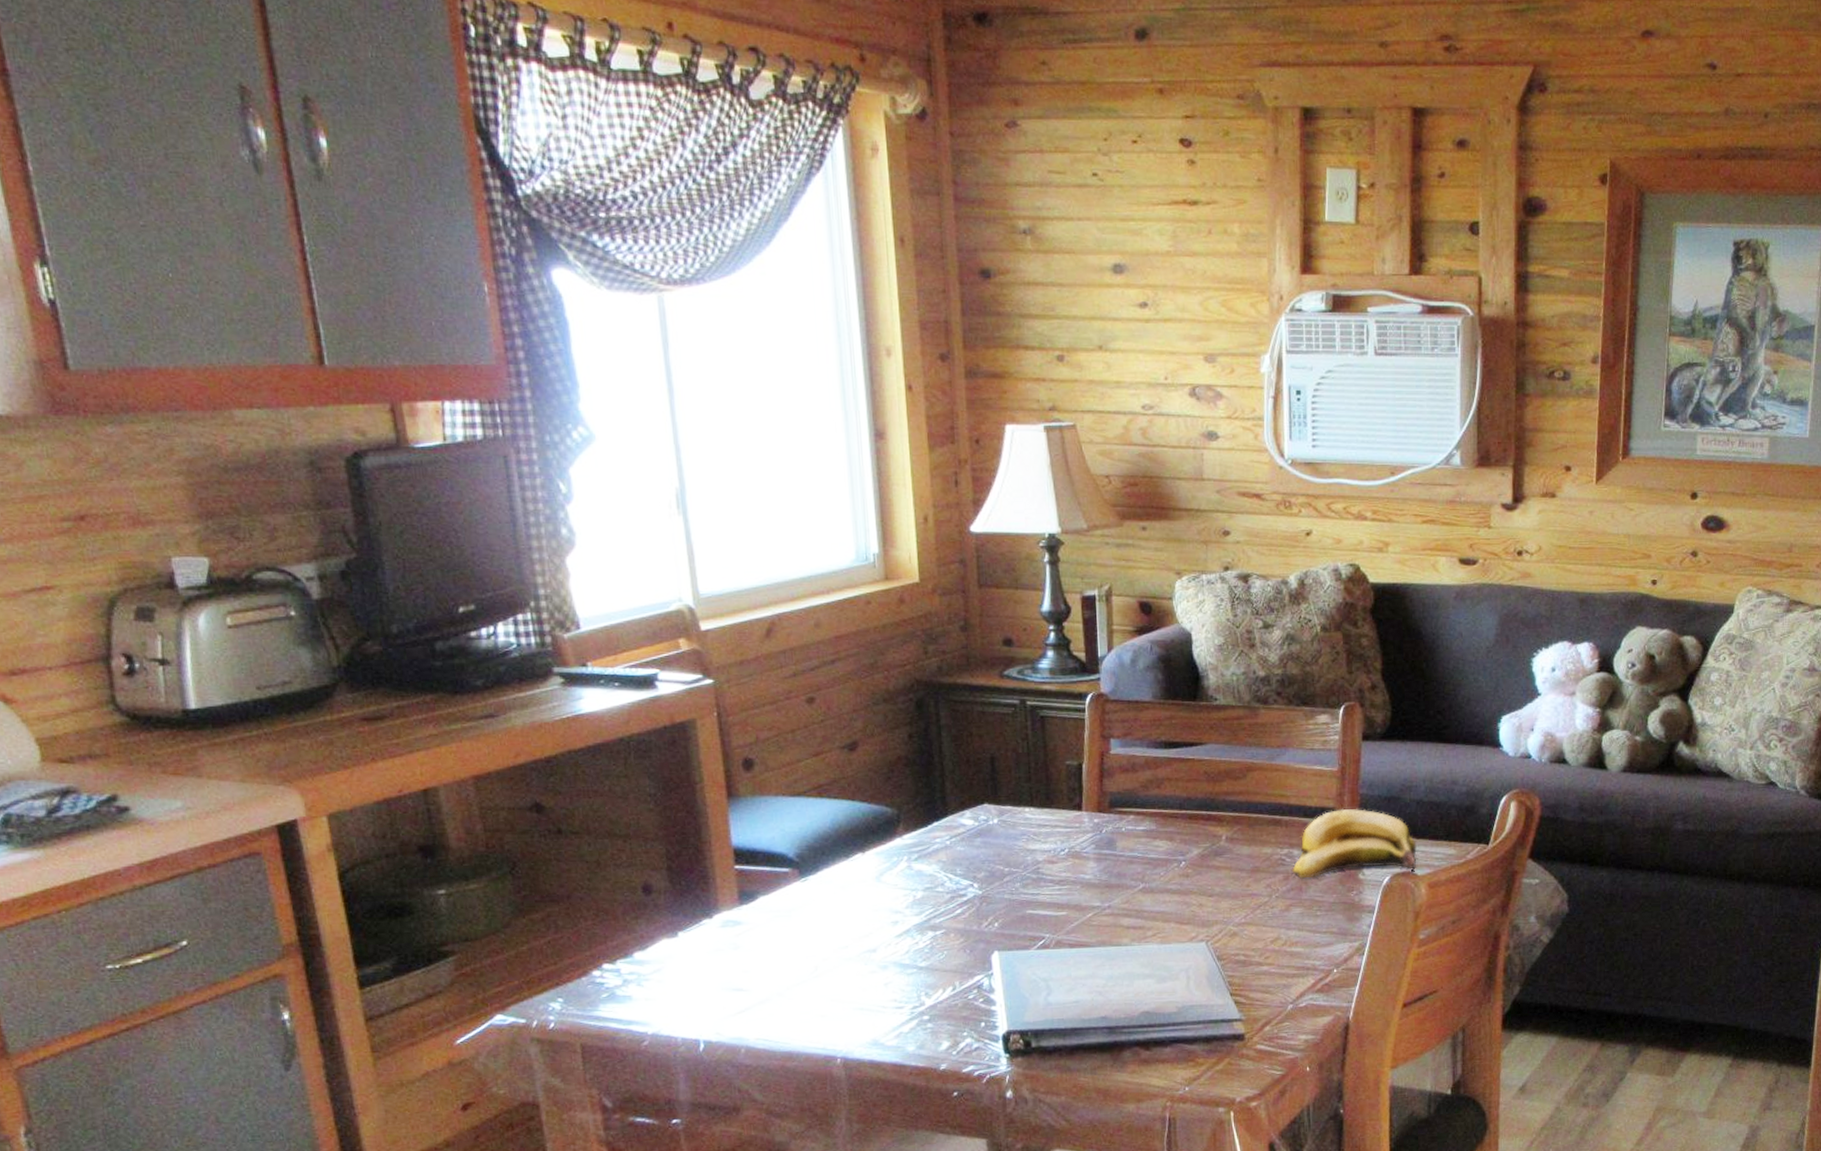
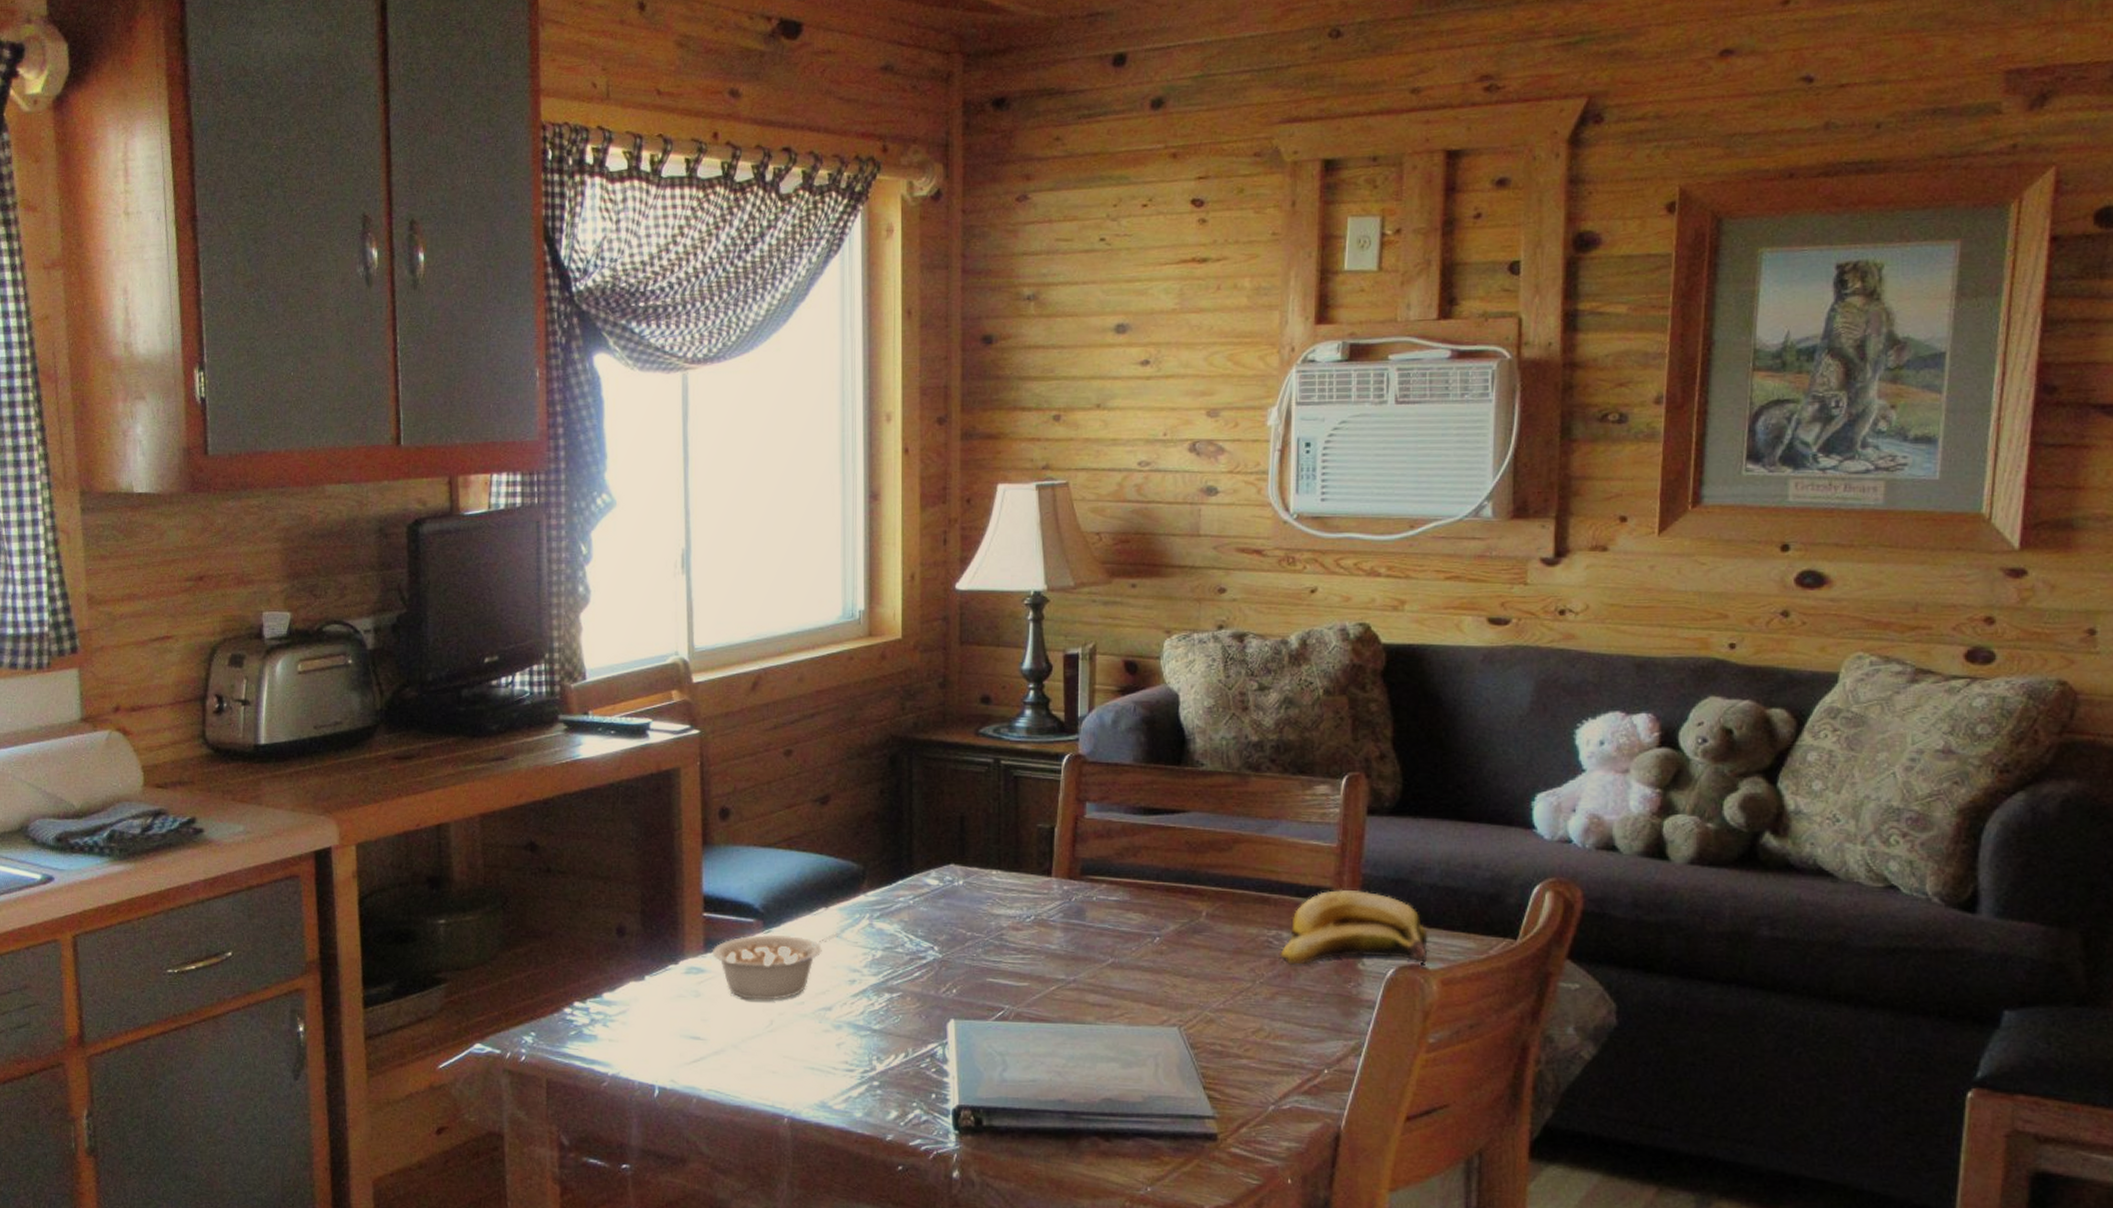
legume: none [748,876,880,948] -> present [713,932,841,1000]

